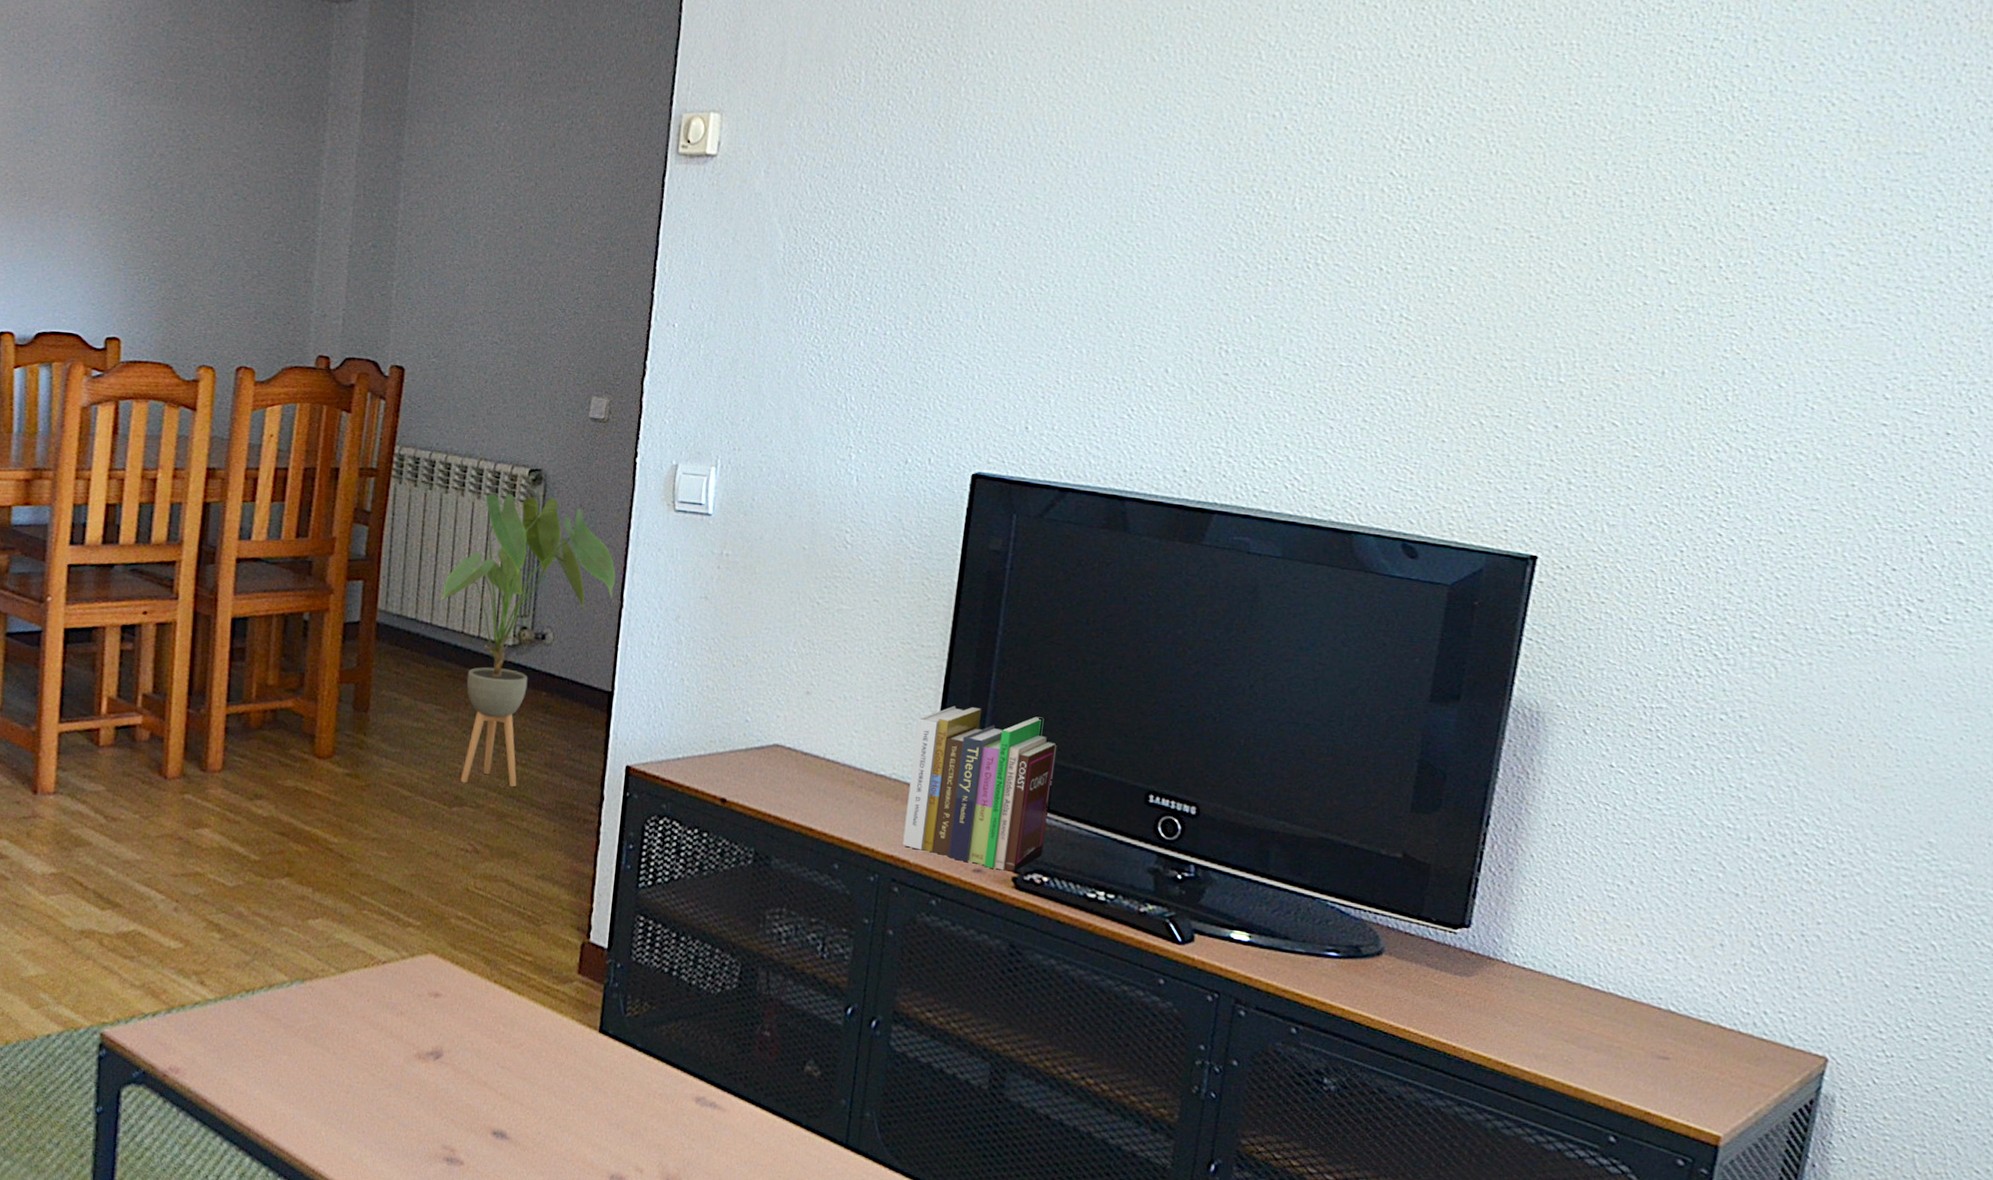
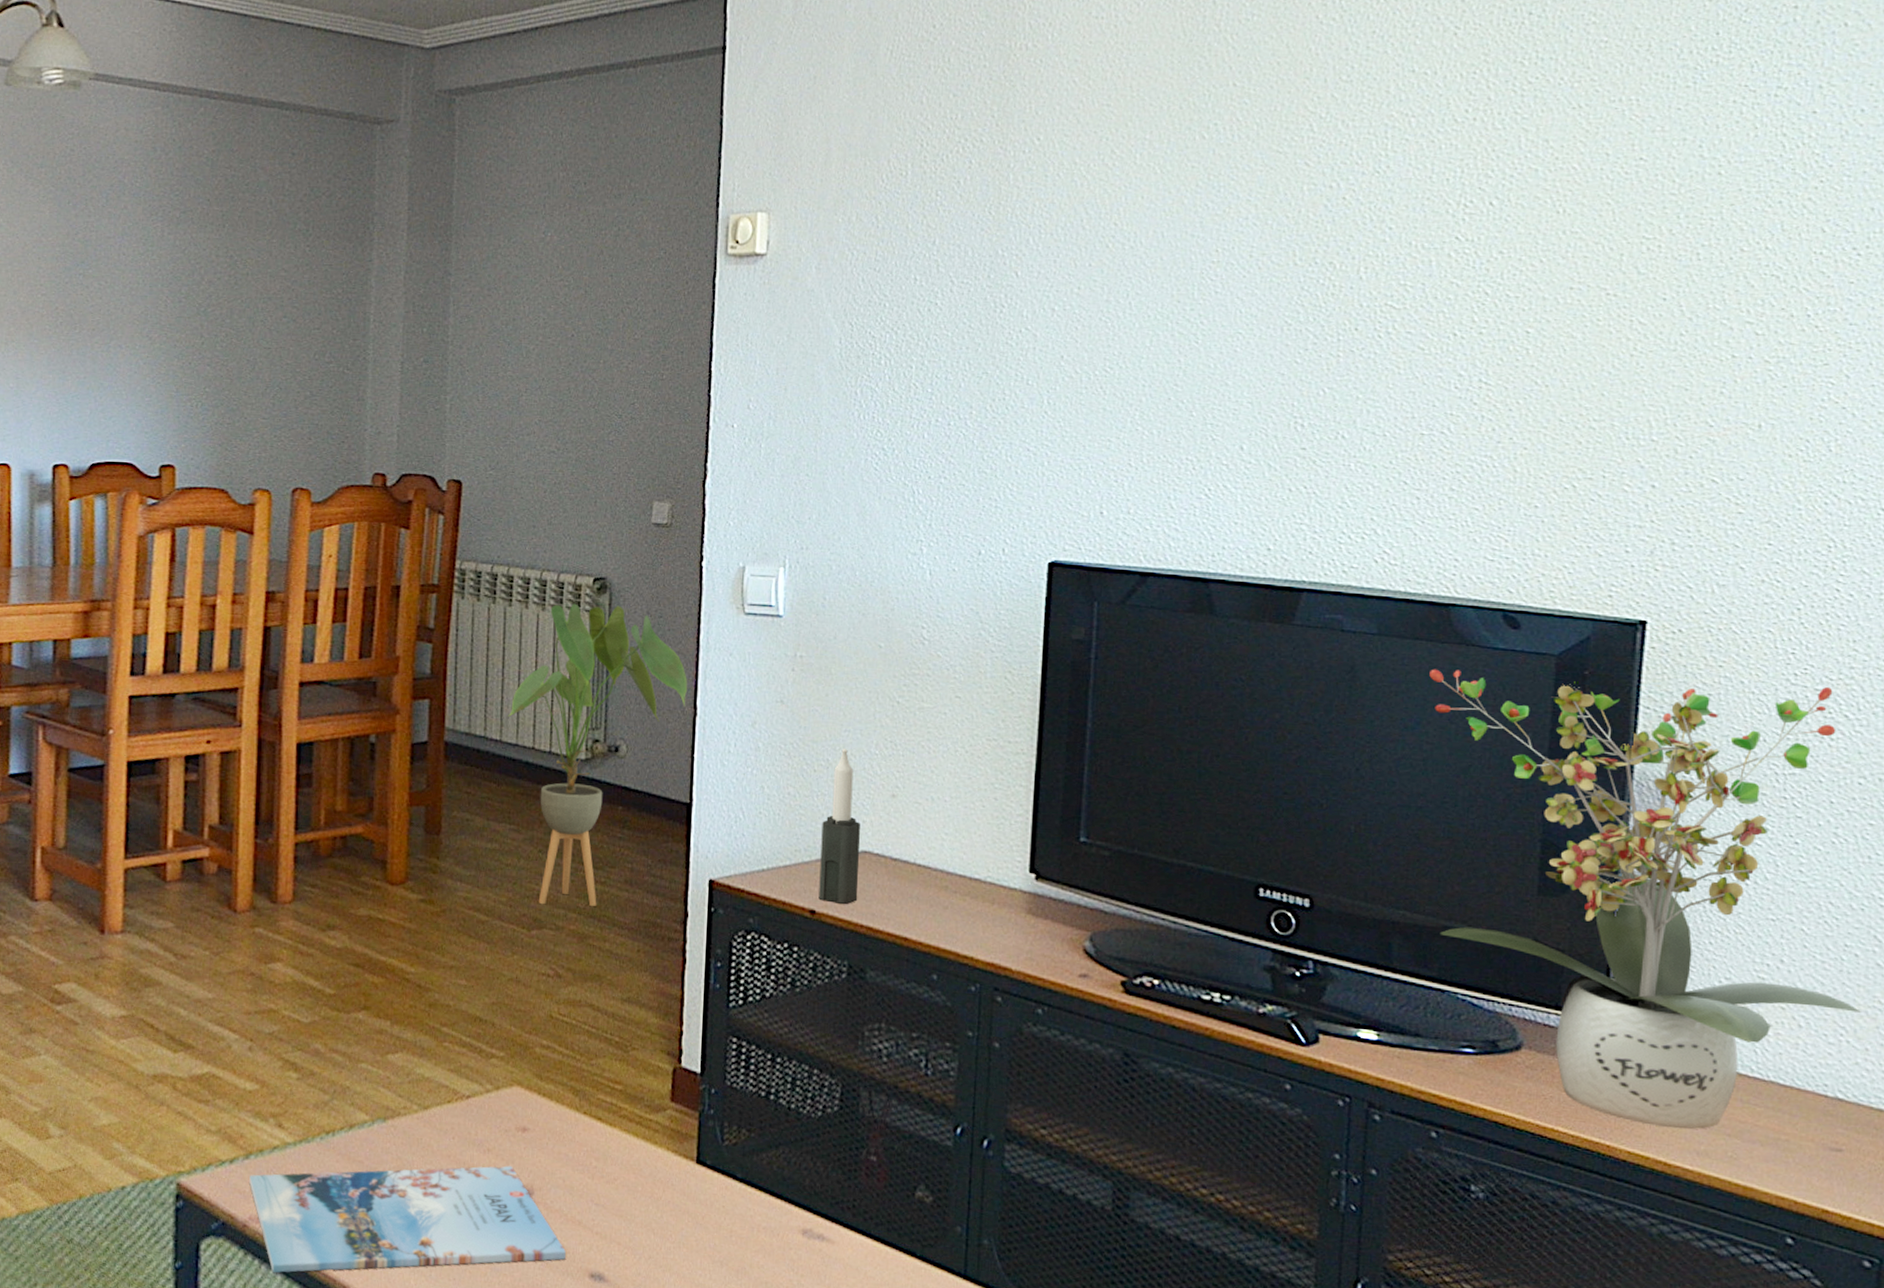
magazine: none [170,1028,471,1121] -> present [249,1165,566,1273]
candle: none [730,645,774,795] -> present [818,748,860,905]
books: present [902,705,1056,872] -> none [1003,803,1157,976]
potted plant: none [1315,593,1706,1035] -> present [1429,669,1862,1129]

